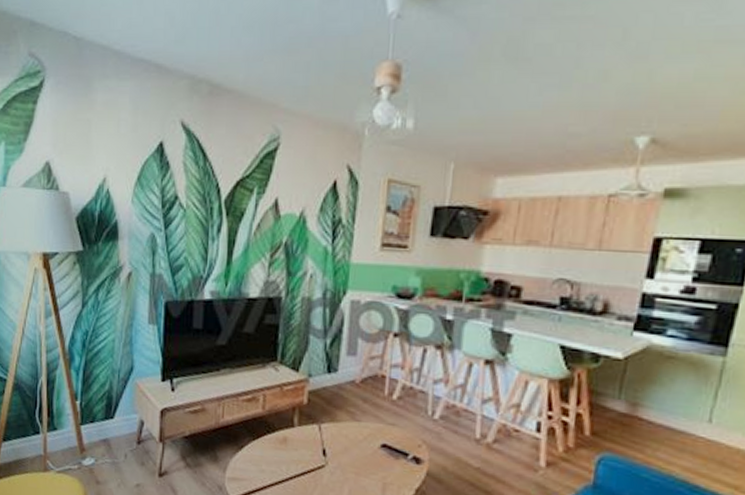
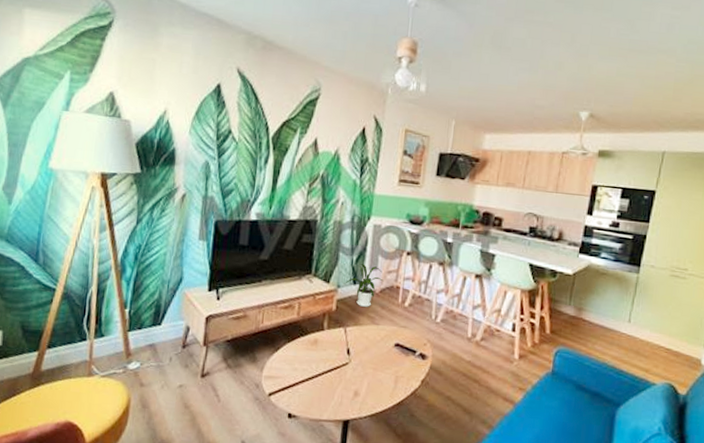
house plant: none [317,348,366,400] -> present [345,264,384,307]

